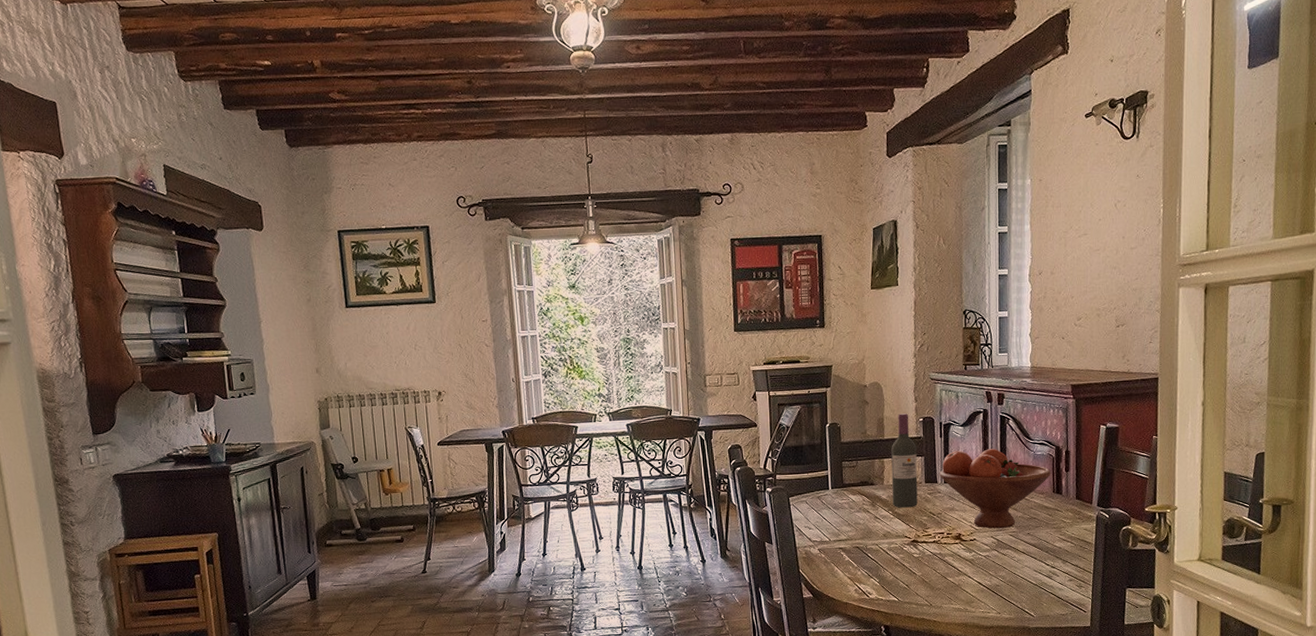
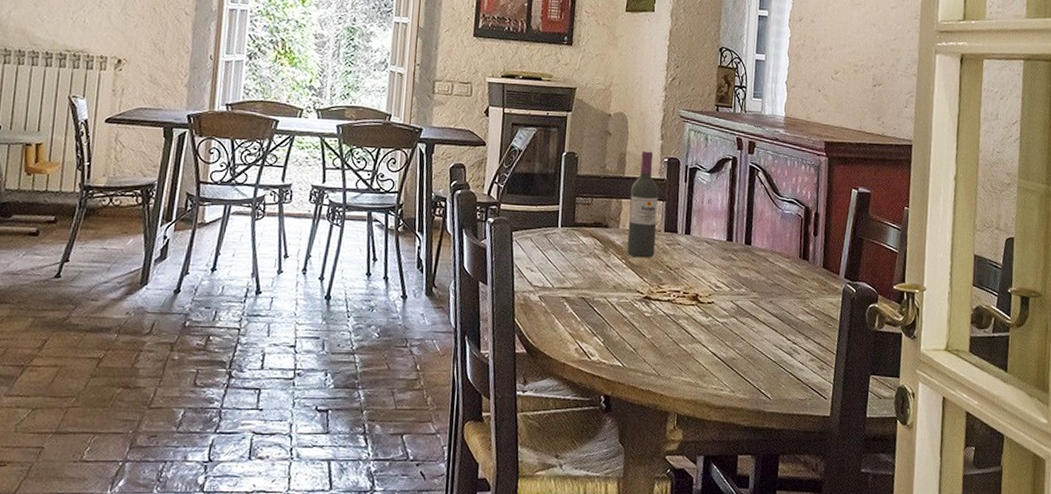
fruit bowl: present [939,448,1052,529] -> none [680,199,799,293]

